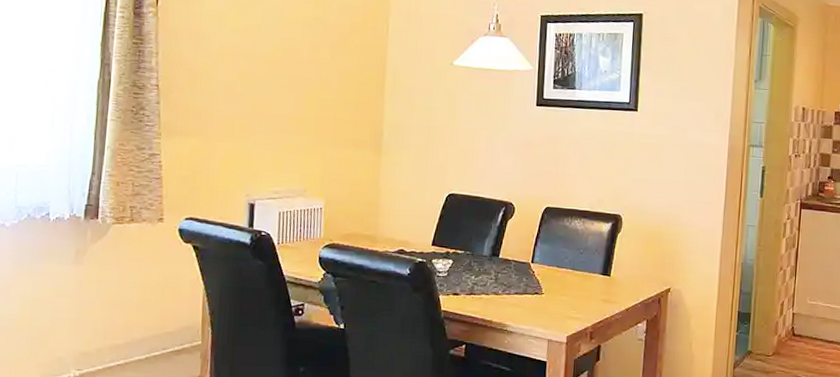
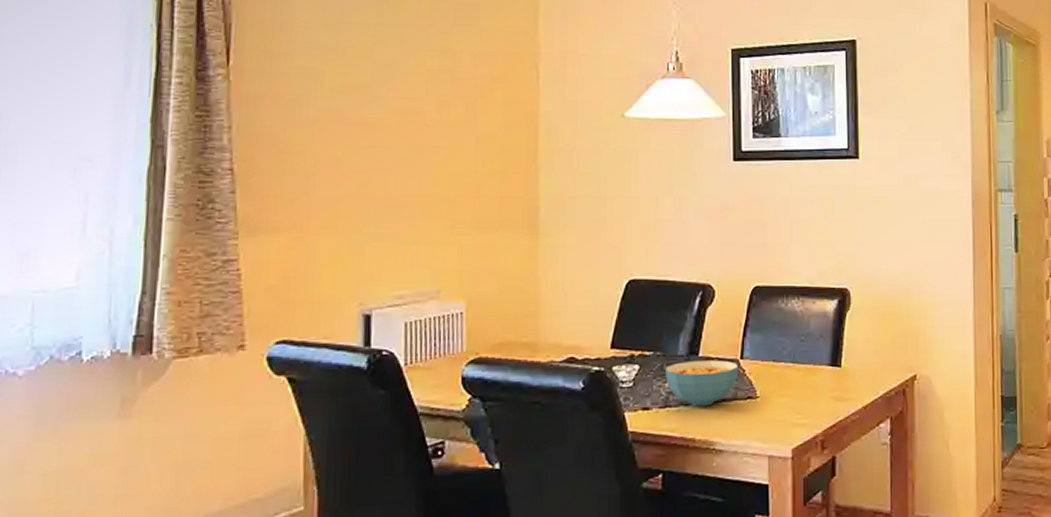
cereal bowl: none [472,261,530,297] -> present [665,360,739,407]

